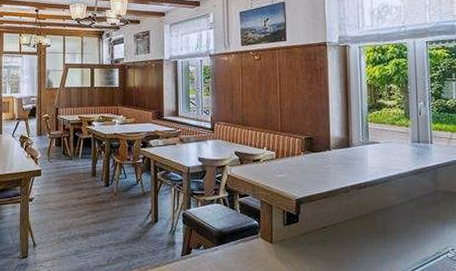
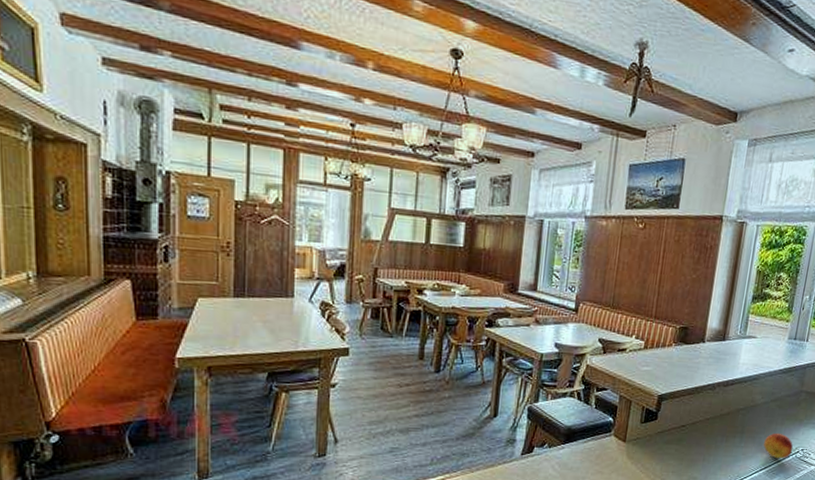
fruit: none [410,232,441,259] -> present [764,432,793,459]

